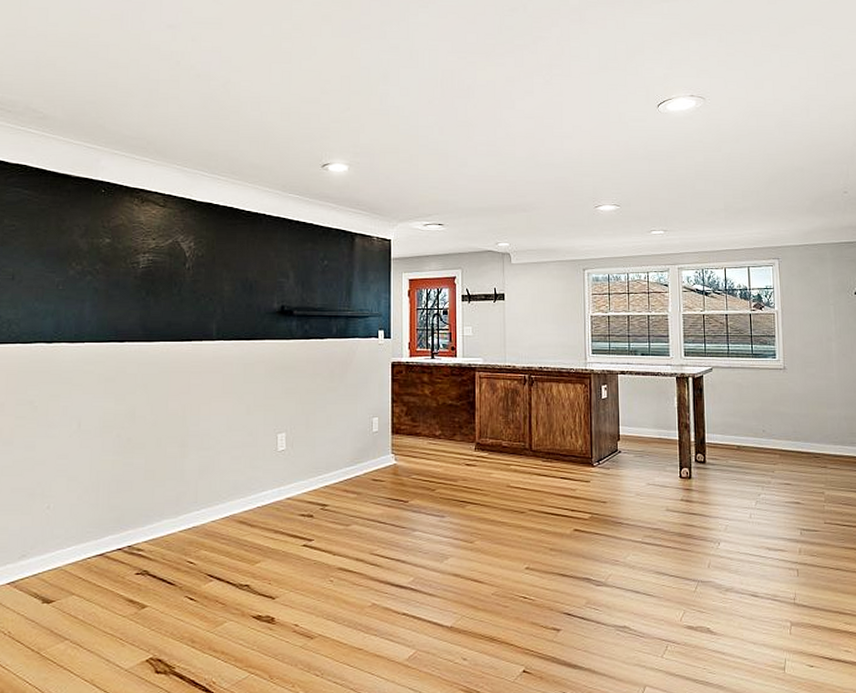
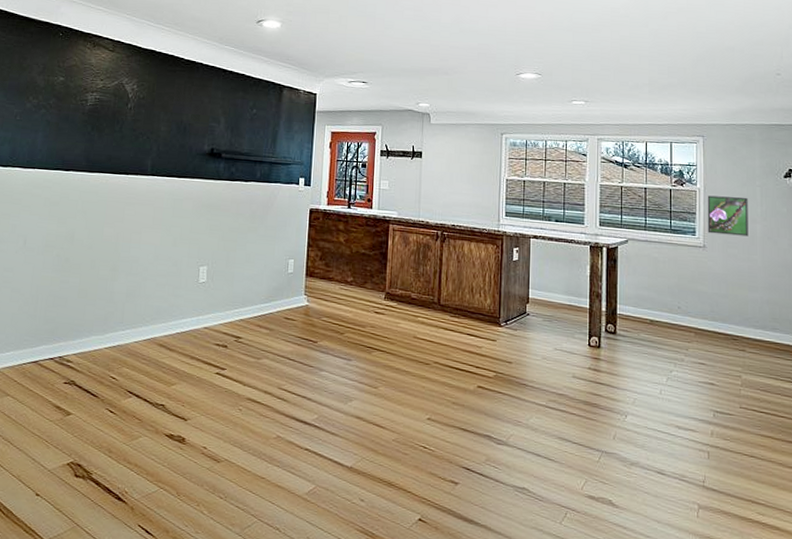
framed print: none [785,316,825,355] -> present [707,195,748,237]

